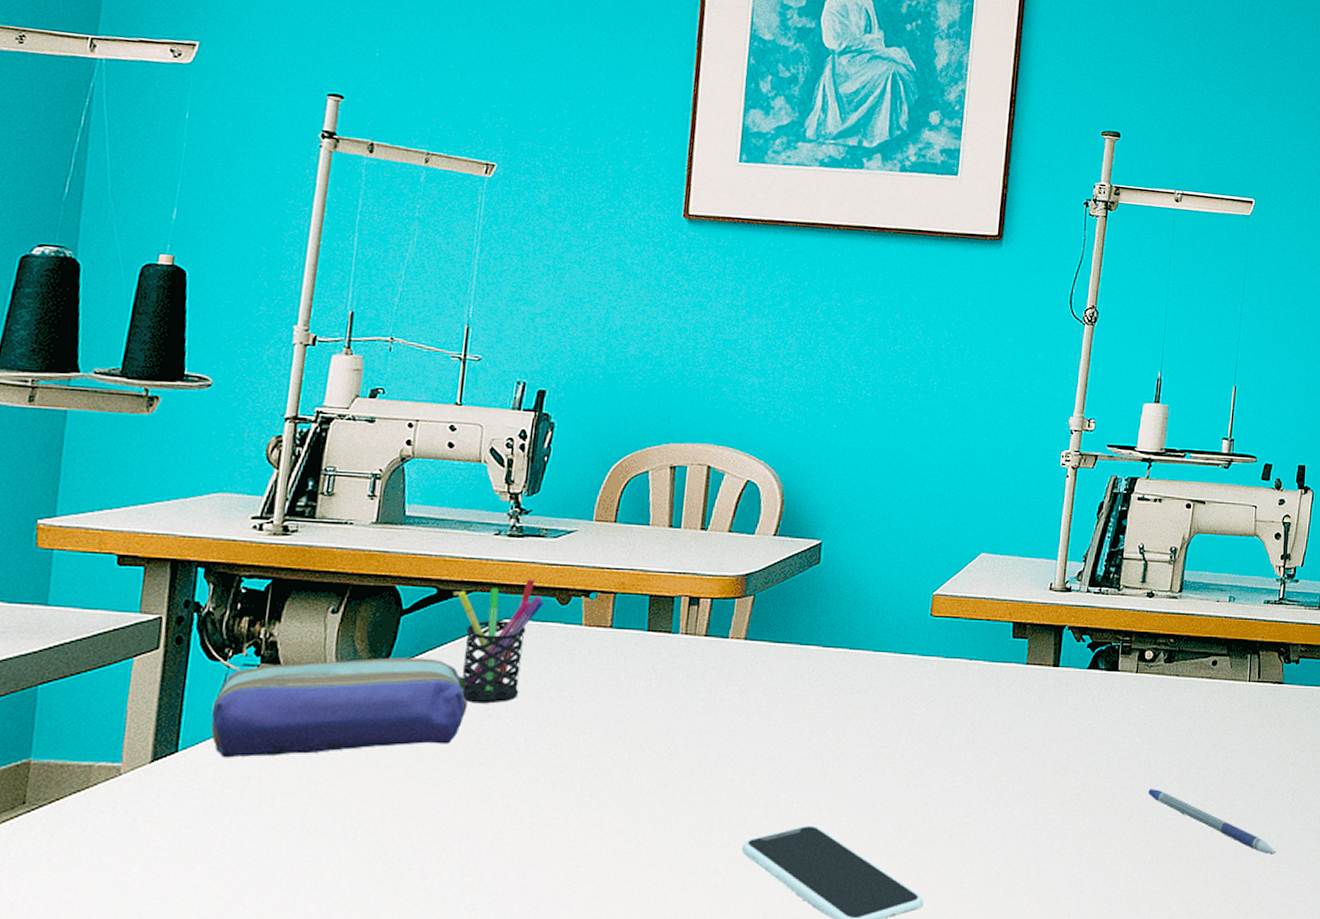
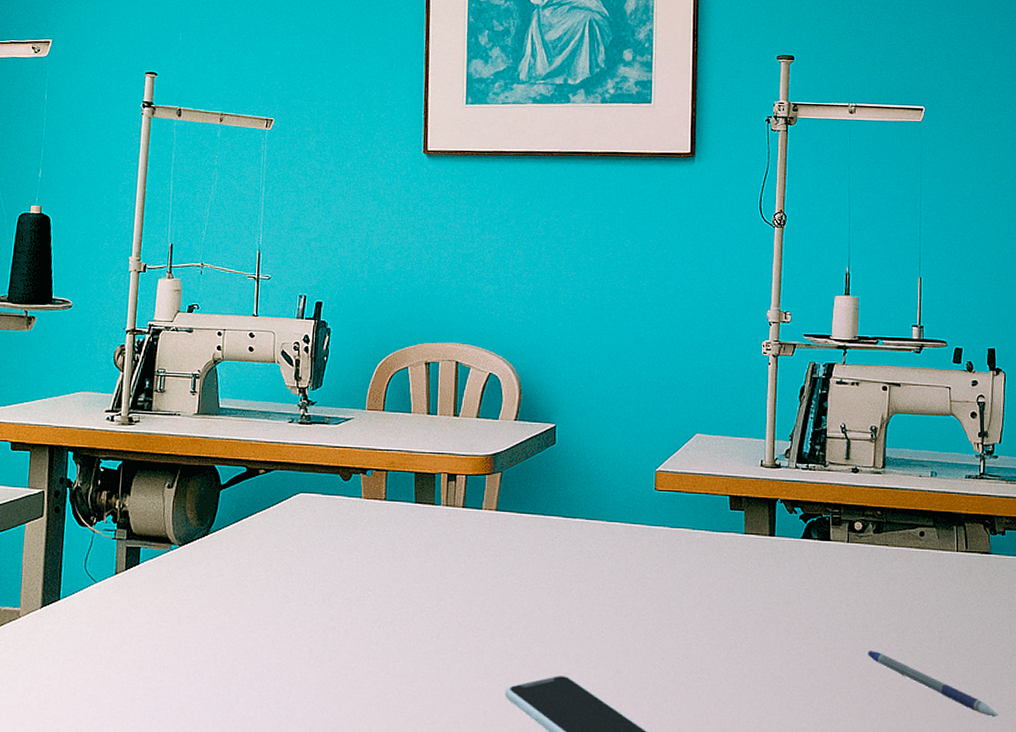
pencil case: present [211,657,468,758] -> none [83,524,275,606]
pen holder: present [458,578,544,704] -> none [263,459,330,564]

